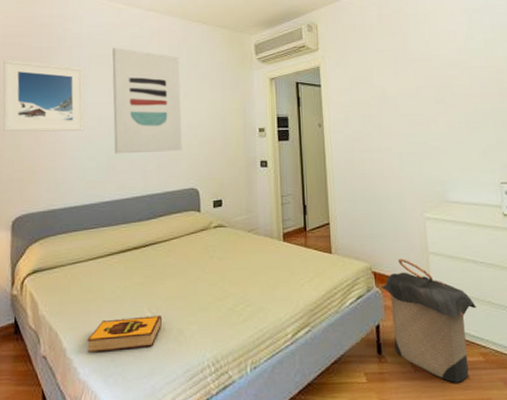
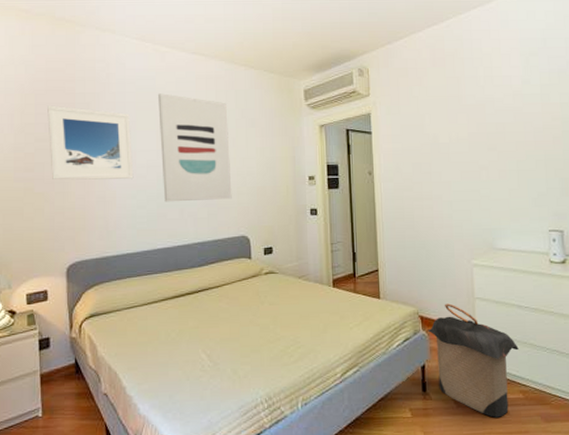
hardback book: present [87,315,162,353] -> none [145,356,216,391]

